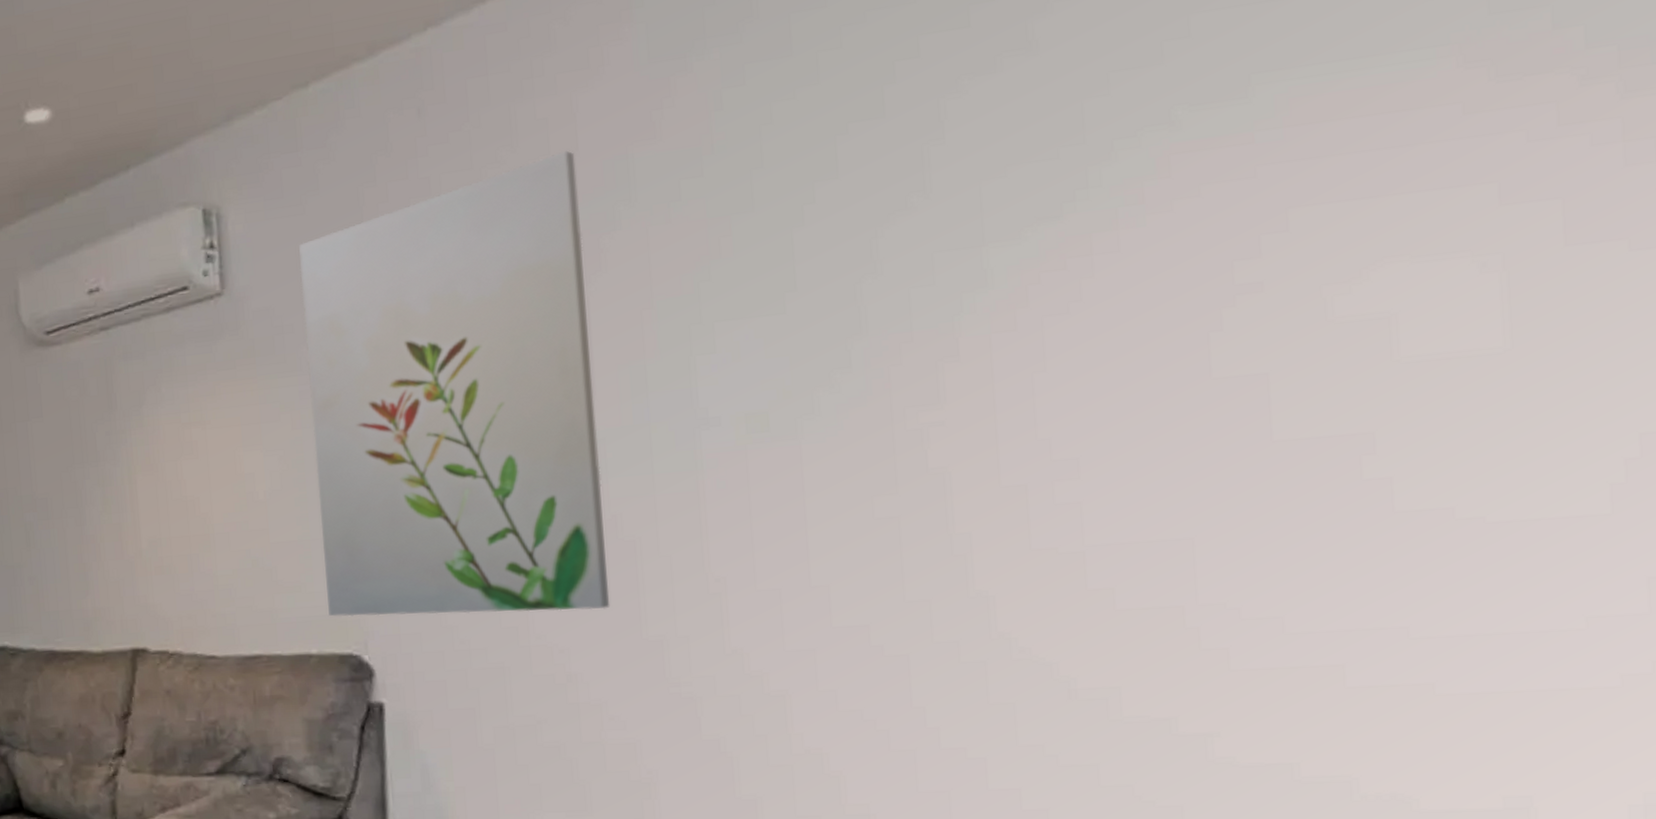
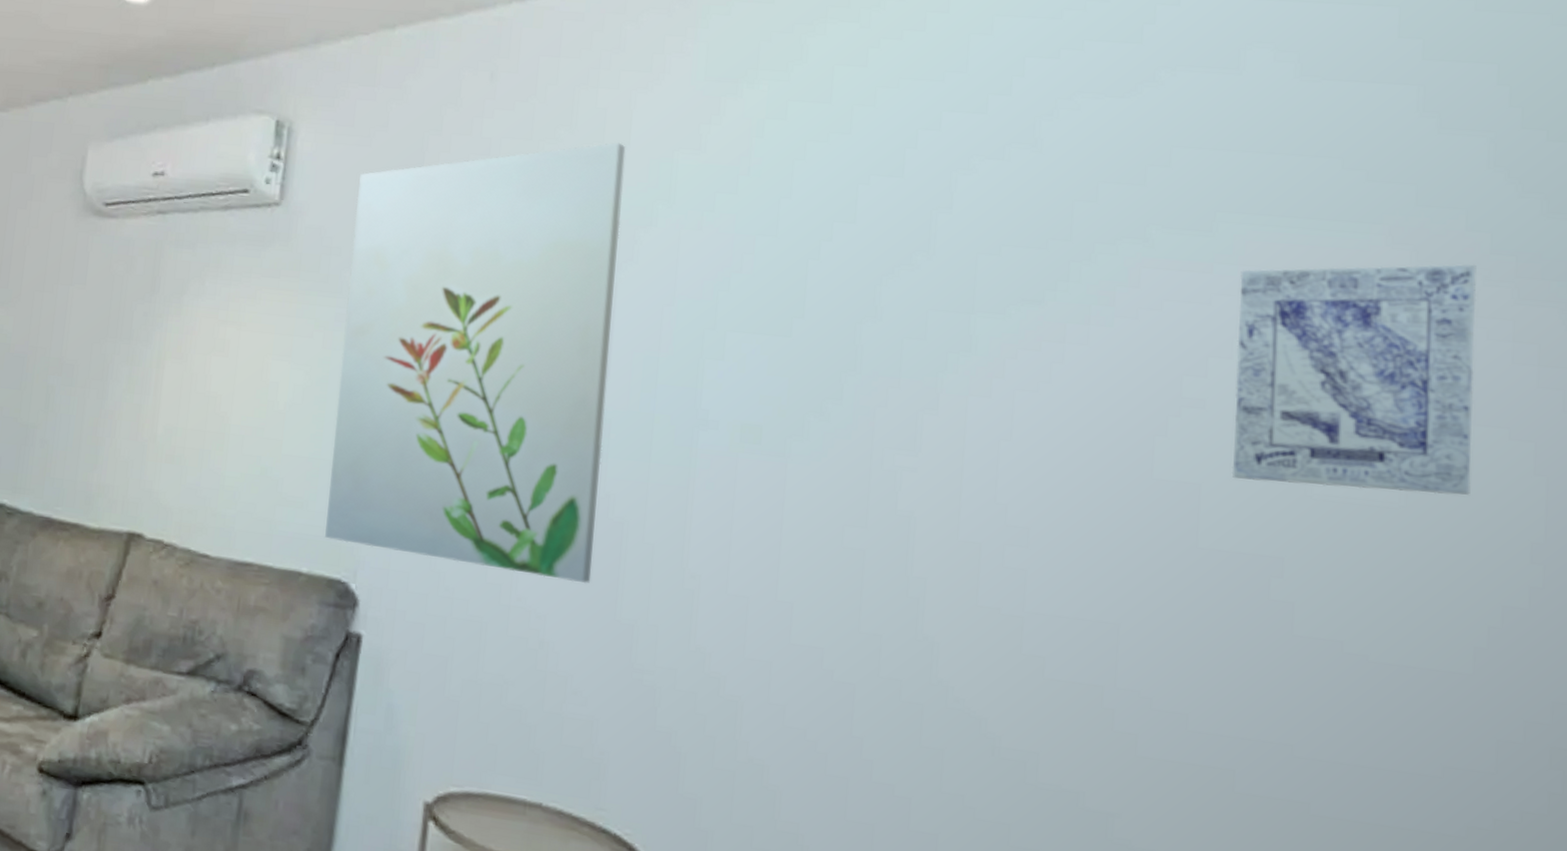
wall art: none [1287,66,1588,359] -> present [1231,264,1477,495]

